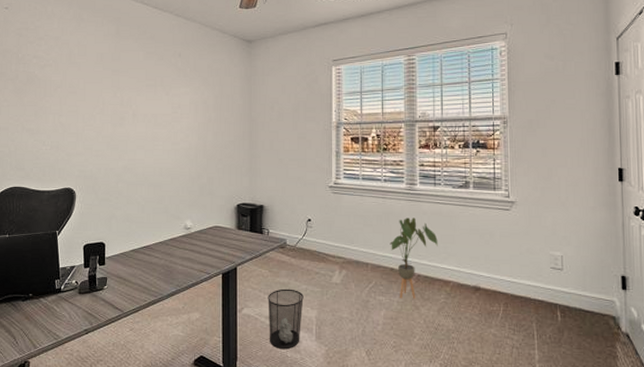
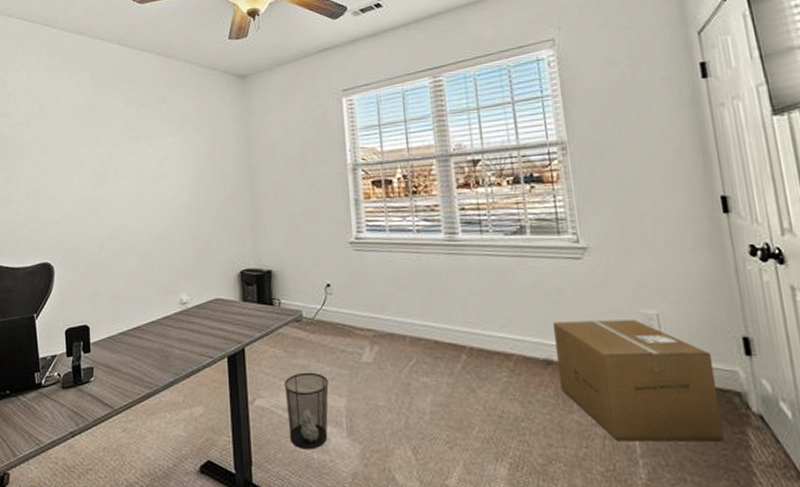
house plant: present [390,217,438,299] -> none [430,275,492,380]
box: none [484,258,600,352] -> present [553,319,725,442]

